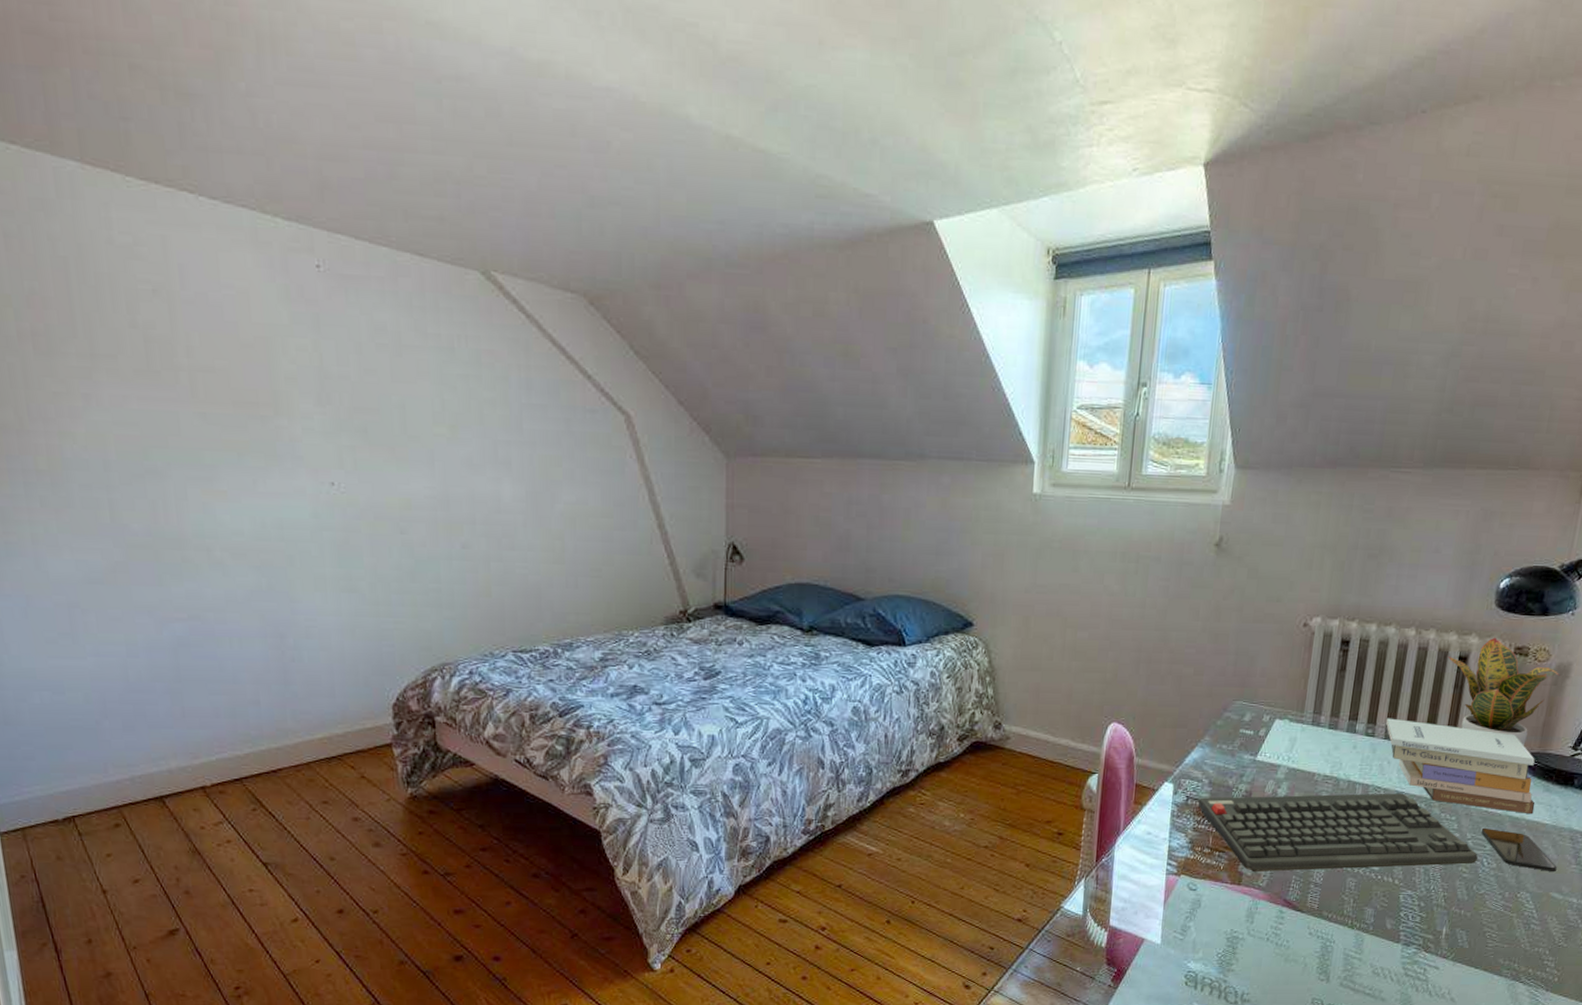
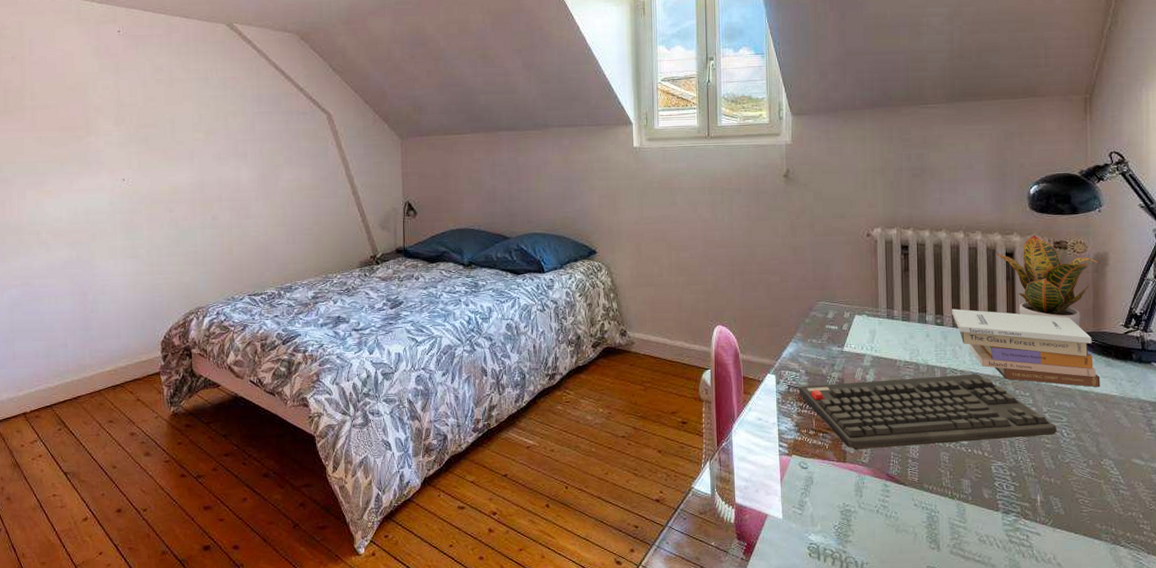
phone: present [1481,827,1557,872] -> none [1055,401,1133,440]

